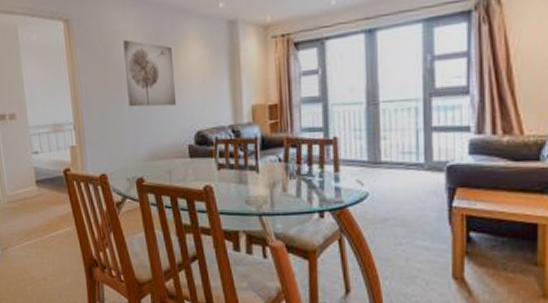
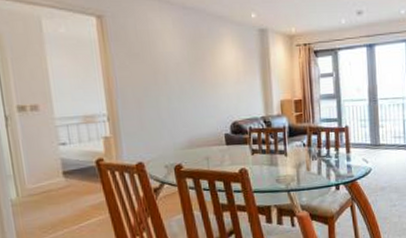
wall art: present [123,39,176,107] -> none [160,39,213,100]

